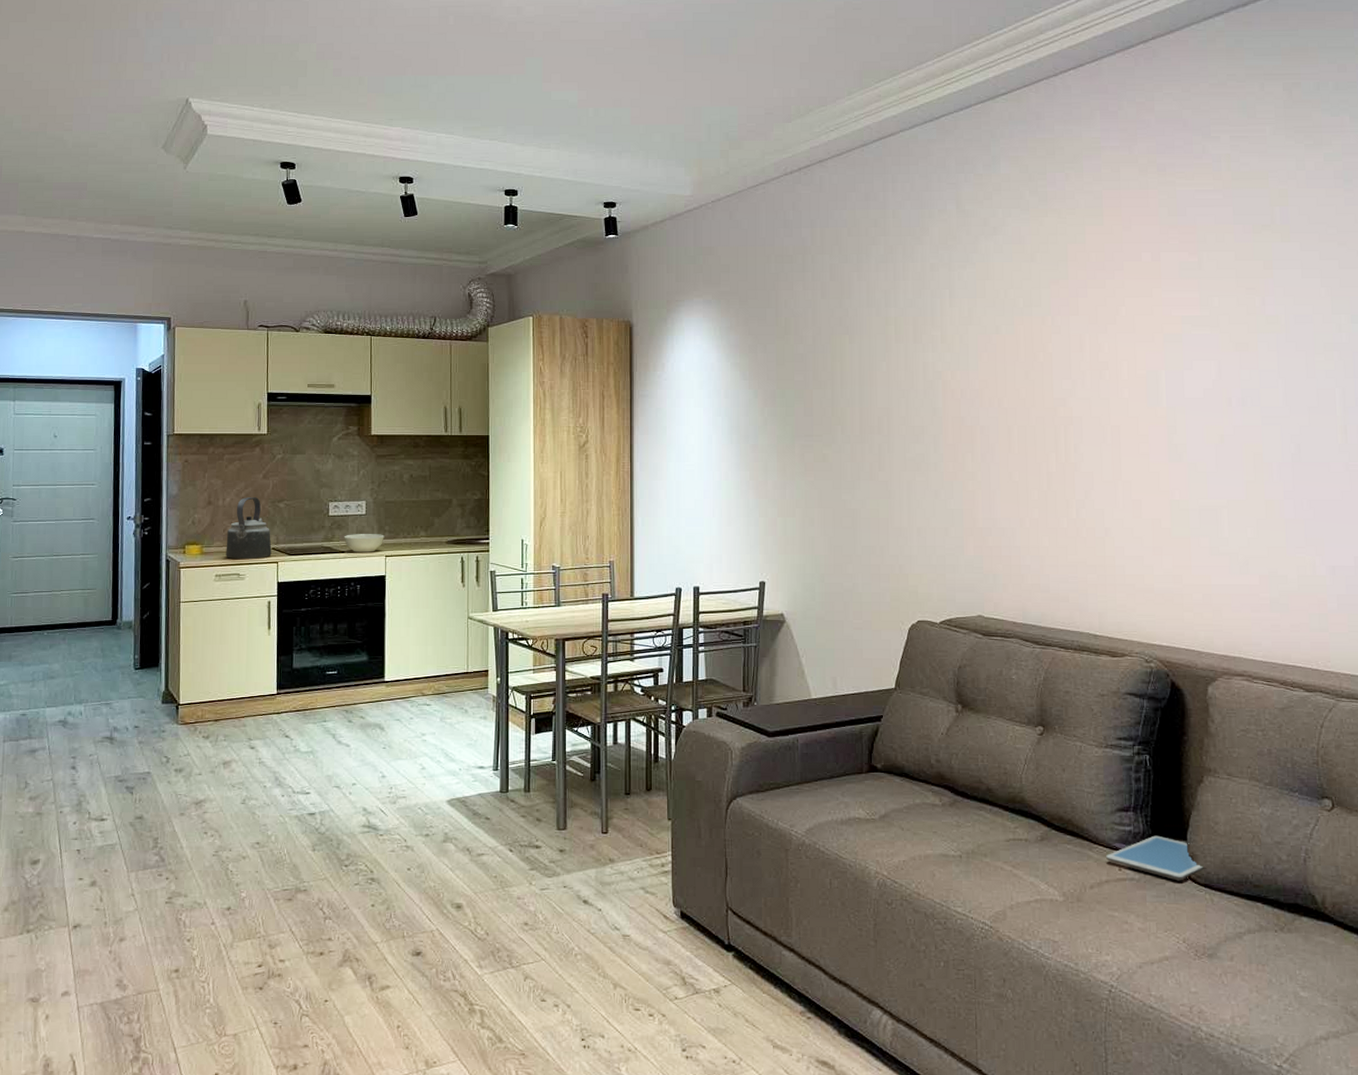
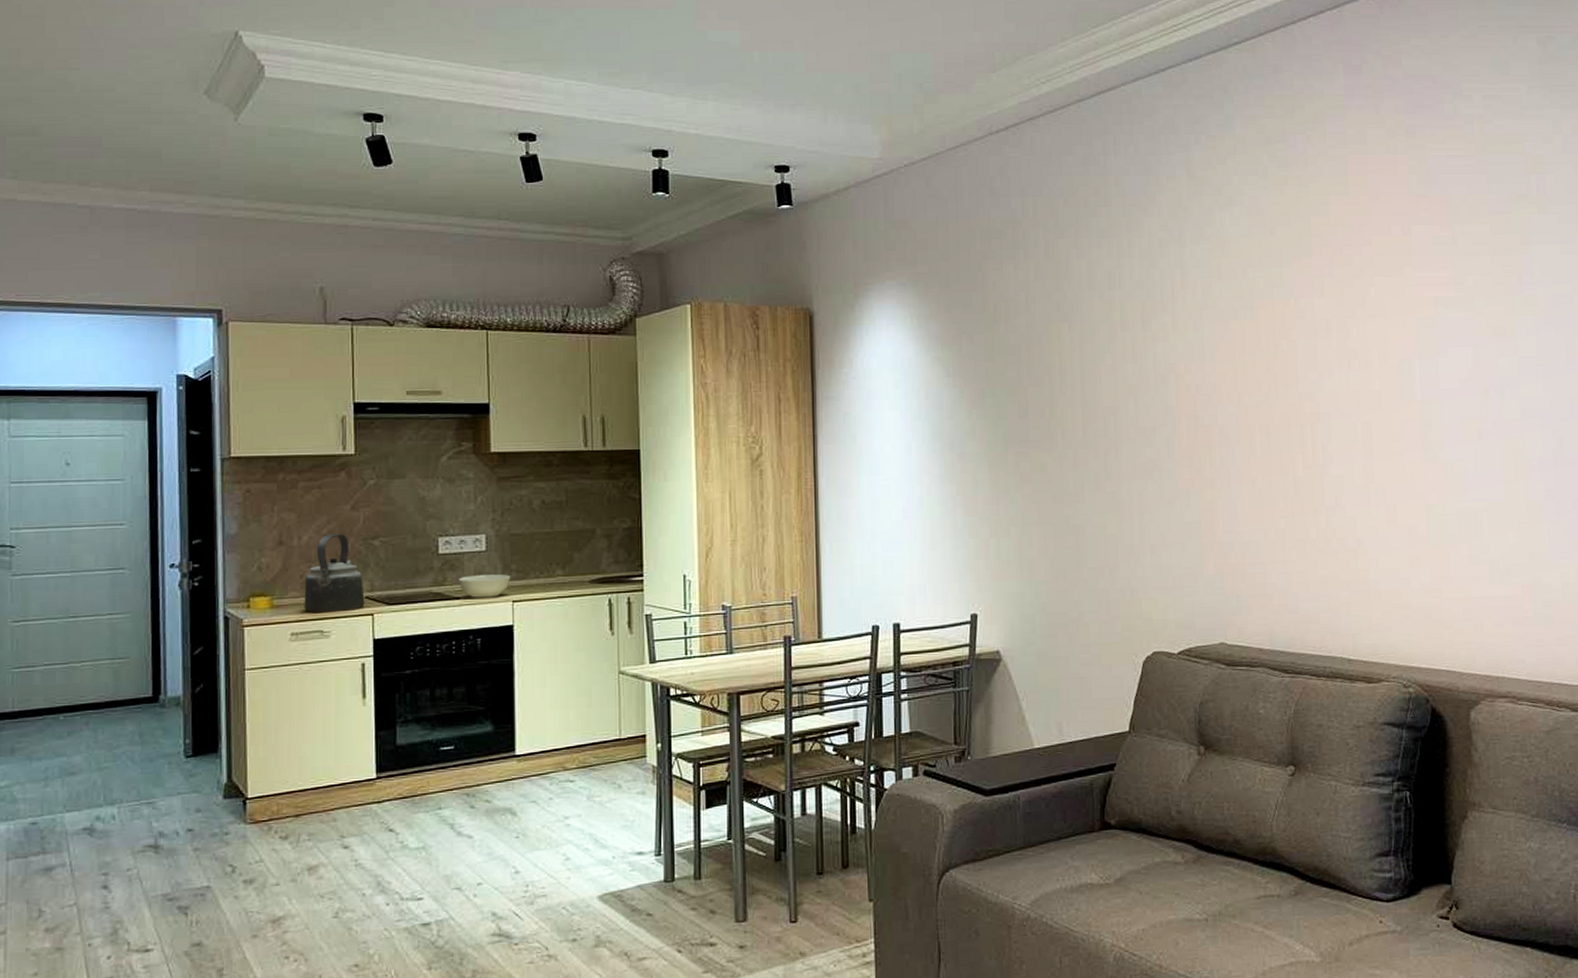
tablet: present [1105,835,1206,881] -> none [1364,880,1472,930]

